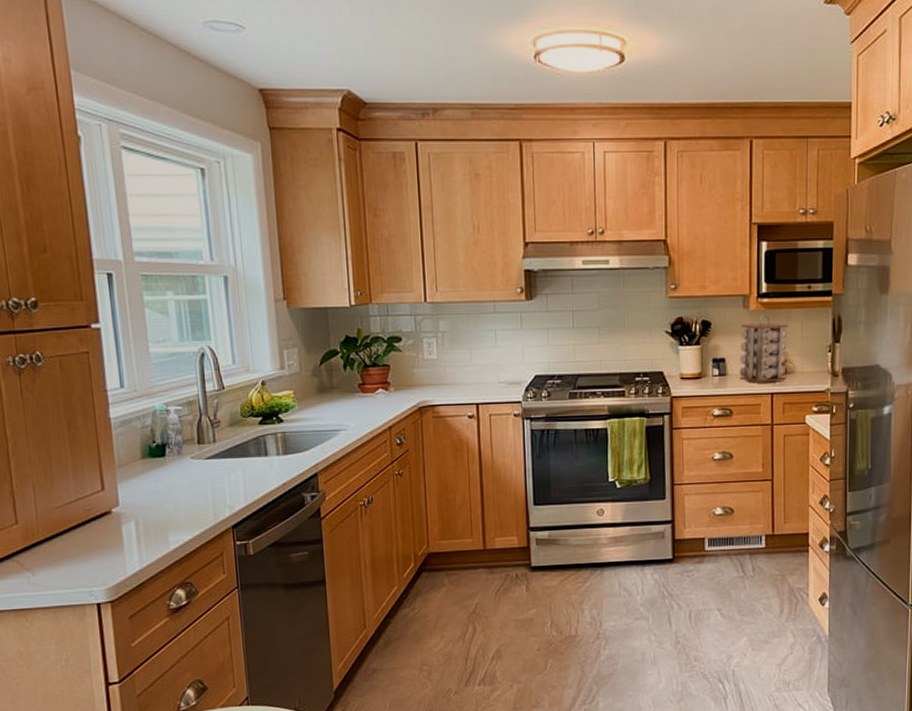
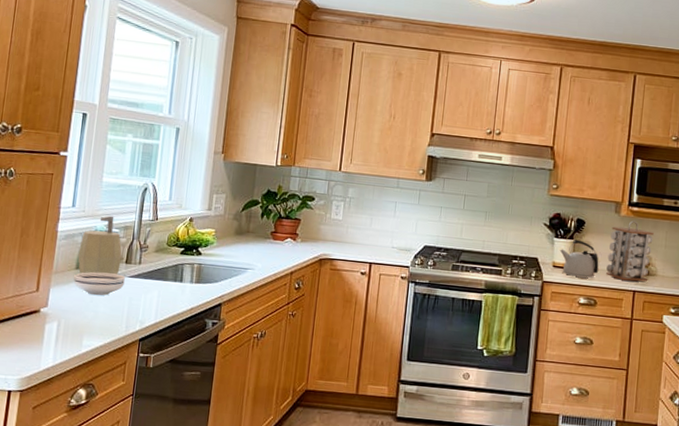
soap dispenser: none [140,391,193,463] -> present [78,215,122,275]
bowl: none [141,457,202,486] -> present [73,271,125,296]
kettle: none [686,345,731,387] -> present [559,240,599,279]

